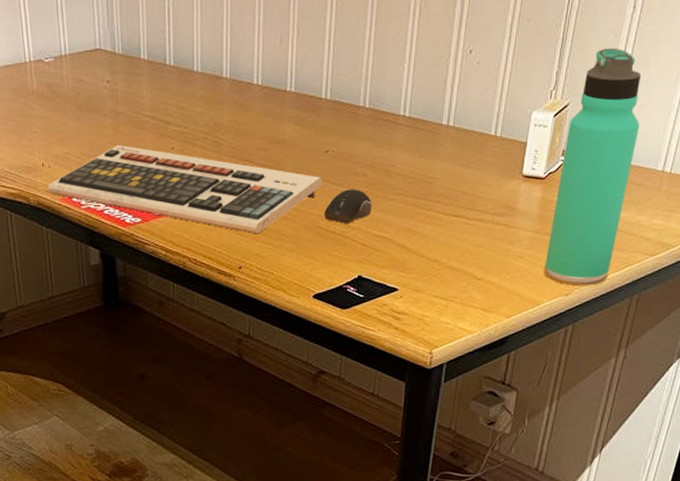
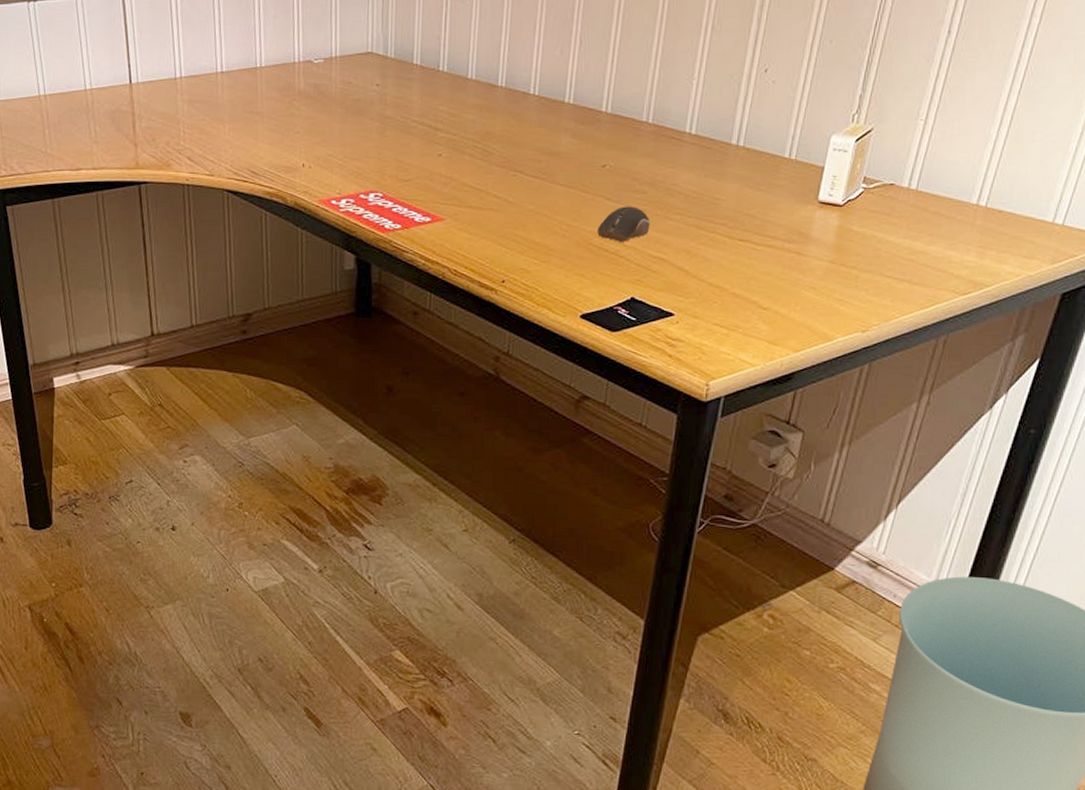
computer keyboard: present [47,145,322,234] -> none [306,149,598,248]
thermos bottle: present [544,47,642,286] -> none [838,73,956,323]

